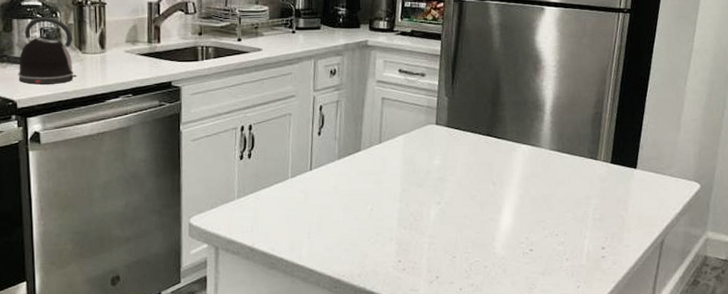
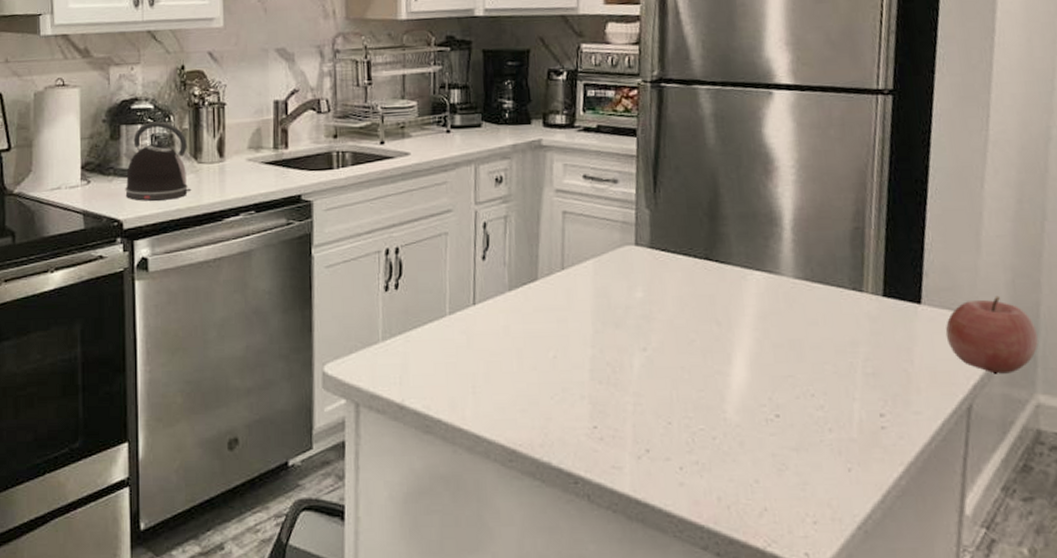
fruit: none [651,162,712,218] -> present [945,295,1038,374]

